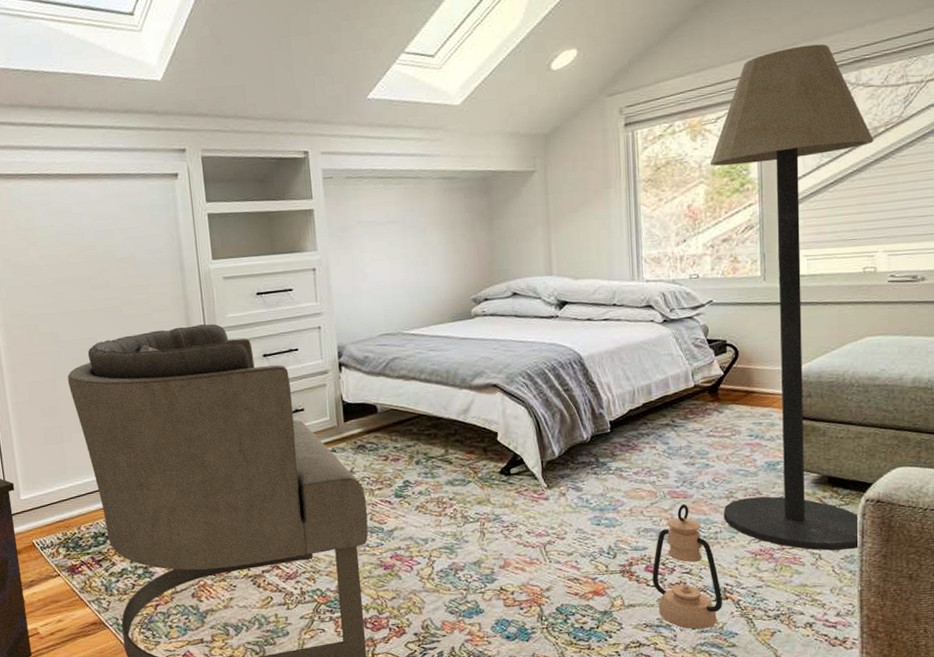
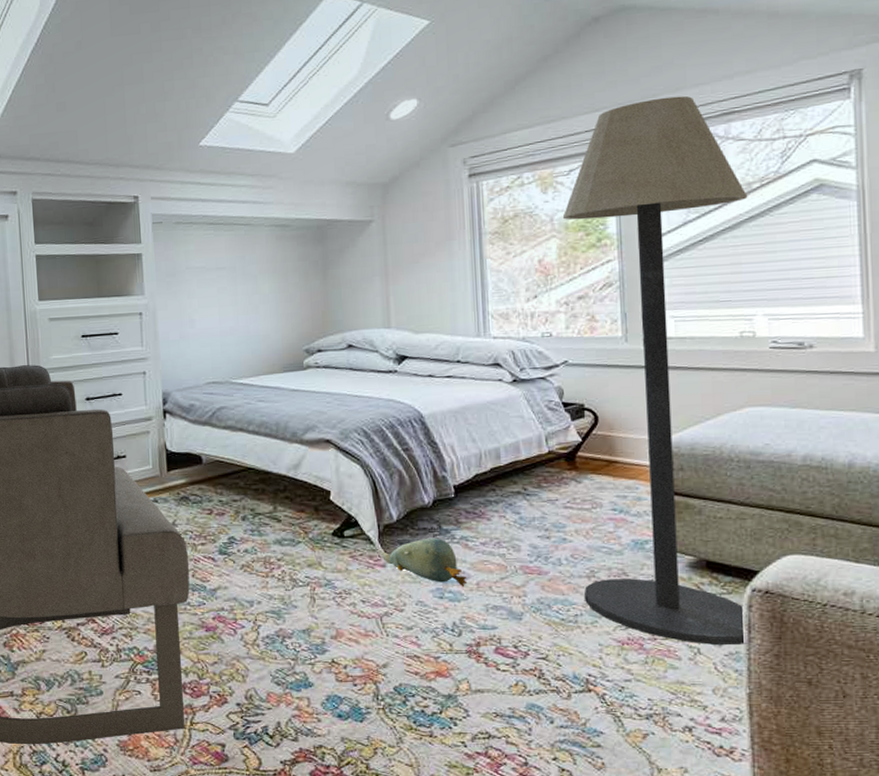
plush toy: none [540,470,622,514] -> present [376,537,468,587]
lantern: present [652,504,723,630] -> none [503,581,586,724]

